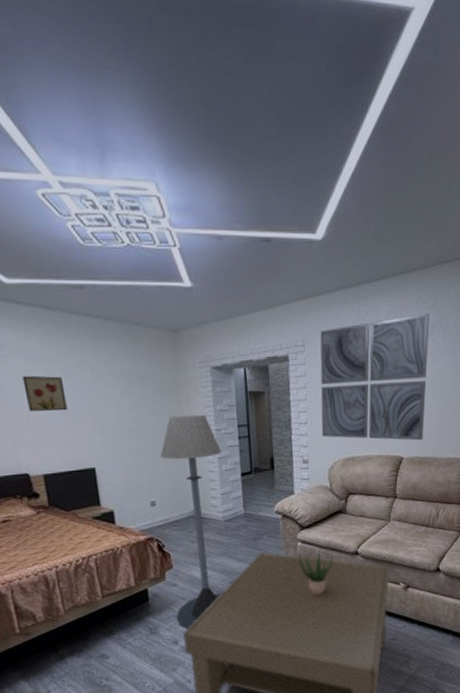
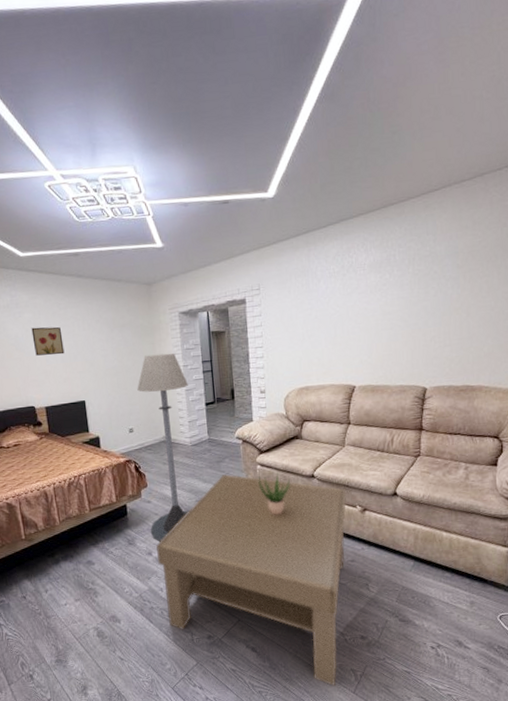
wall art: present [320,313,429,441] -> none [273,252,377,370]

